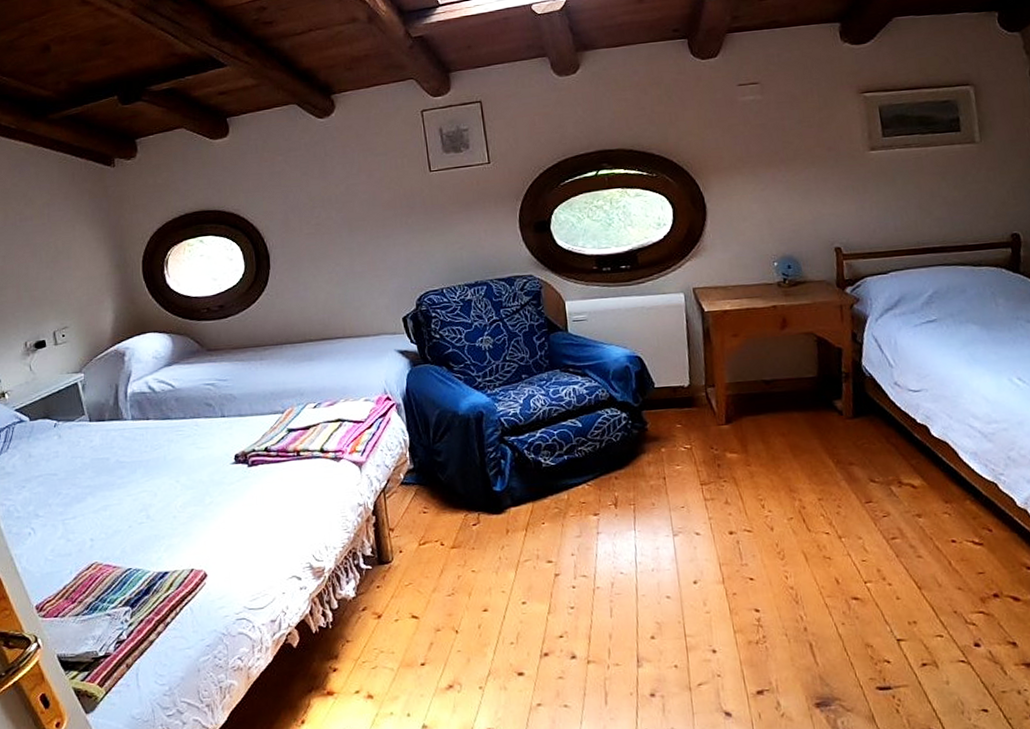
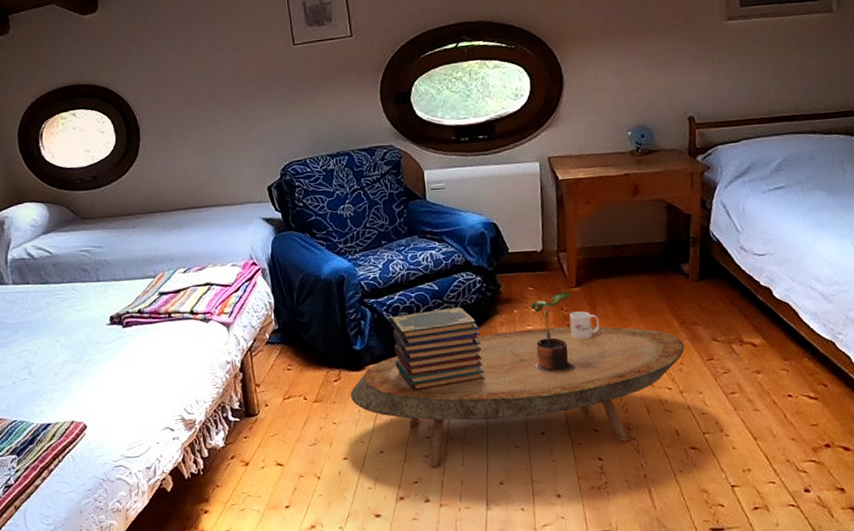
coffee table: none [490,466,842,620] -> present [350,326,685,467]
book stack: none [532,446,633,537] -> present [391,307,486,392]
potted plant: none [679,429,729,515] -> present [530,291,577,372]
mug: none [720,450,752,480] -> present [570,311,600,339]

